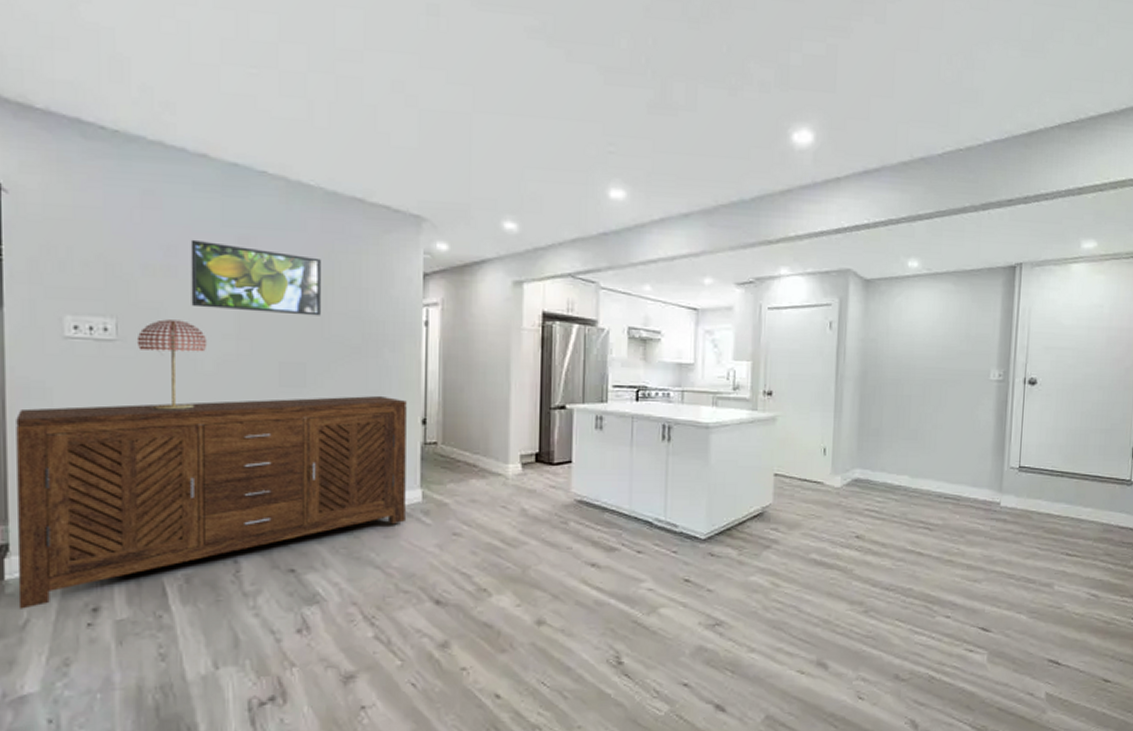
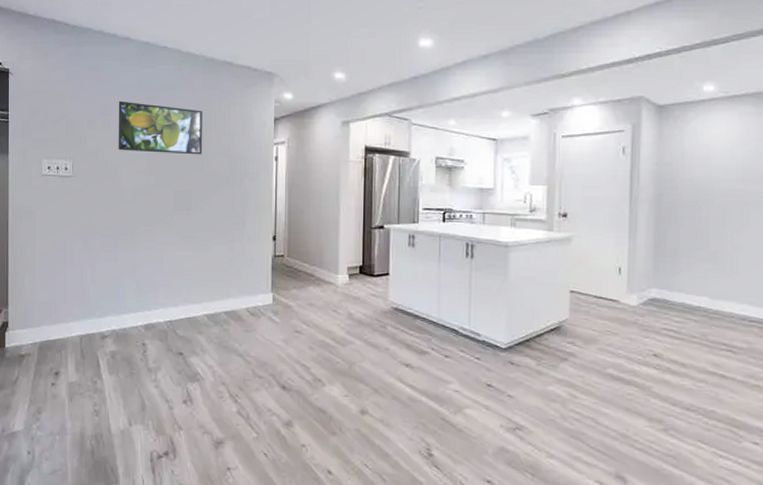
sideboard: present [16,396,407,609] -> none [13,217,262,369]
table lamp: present [136,319,208,410] -> none [84,160,128,228]

